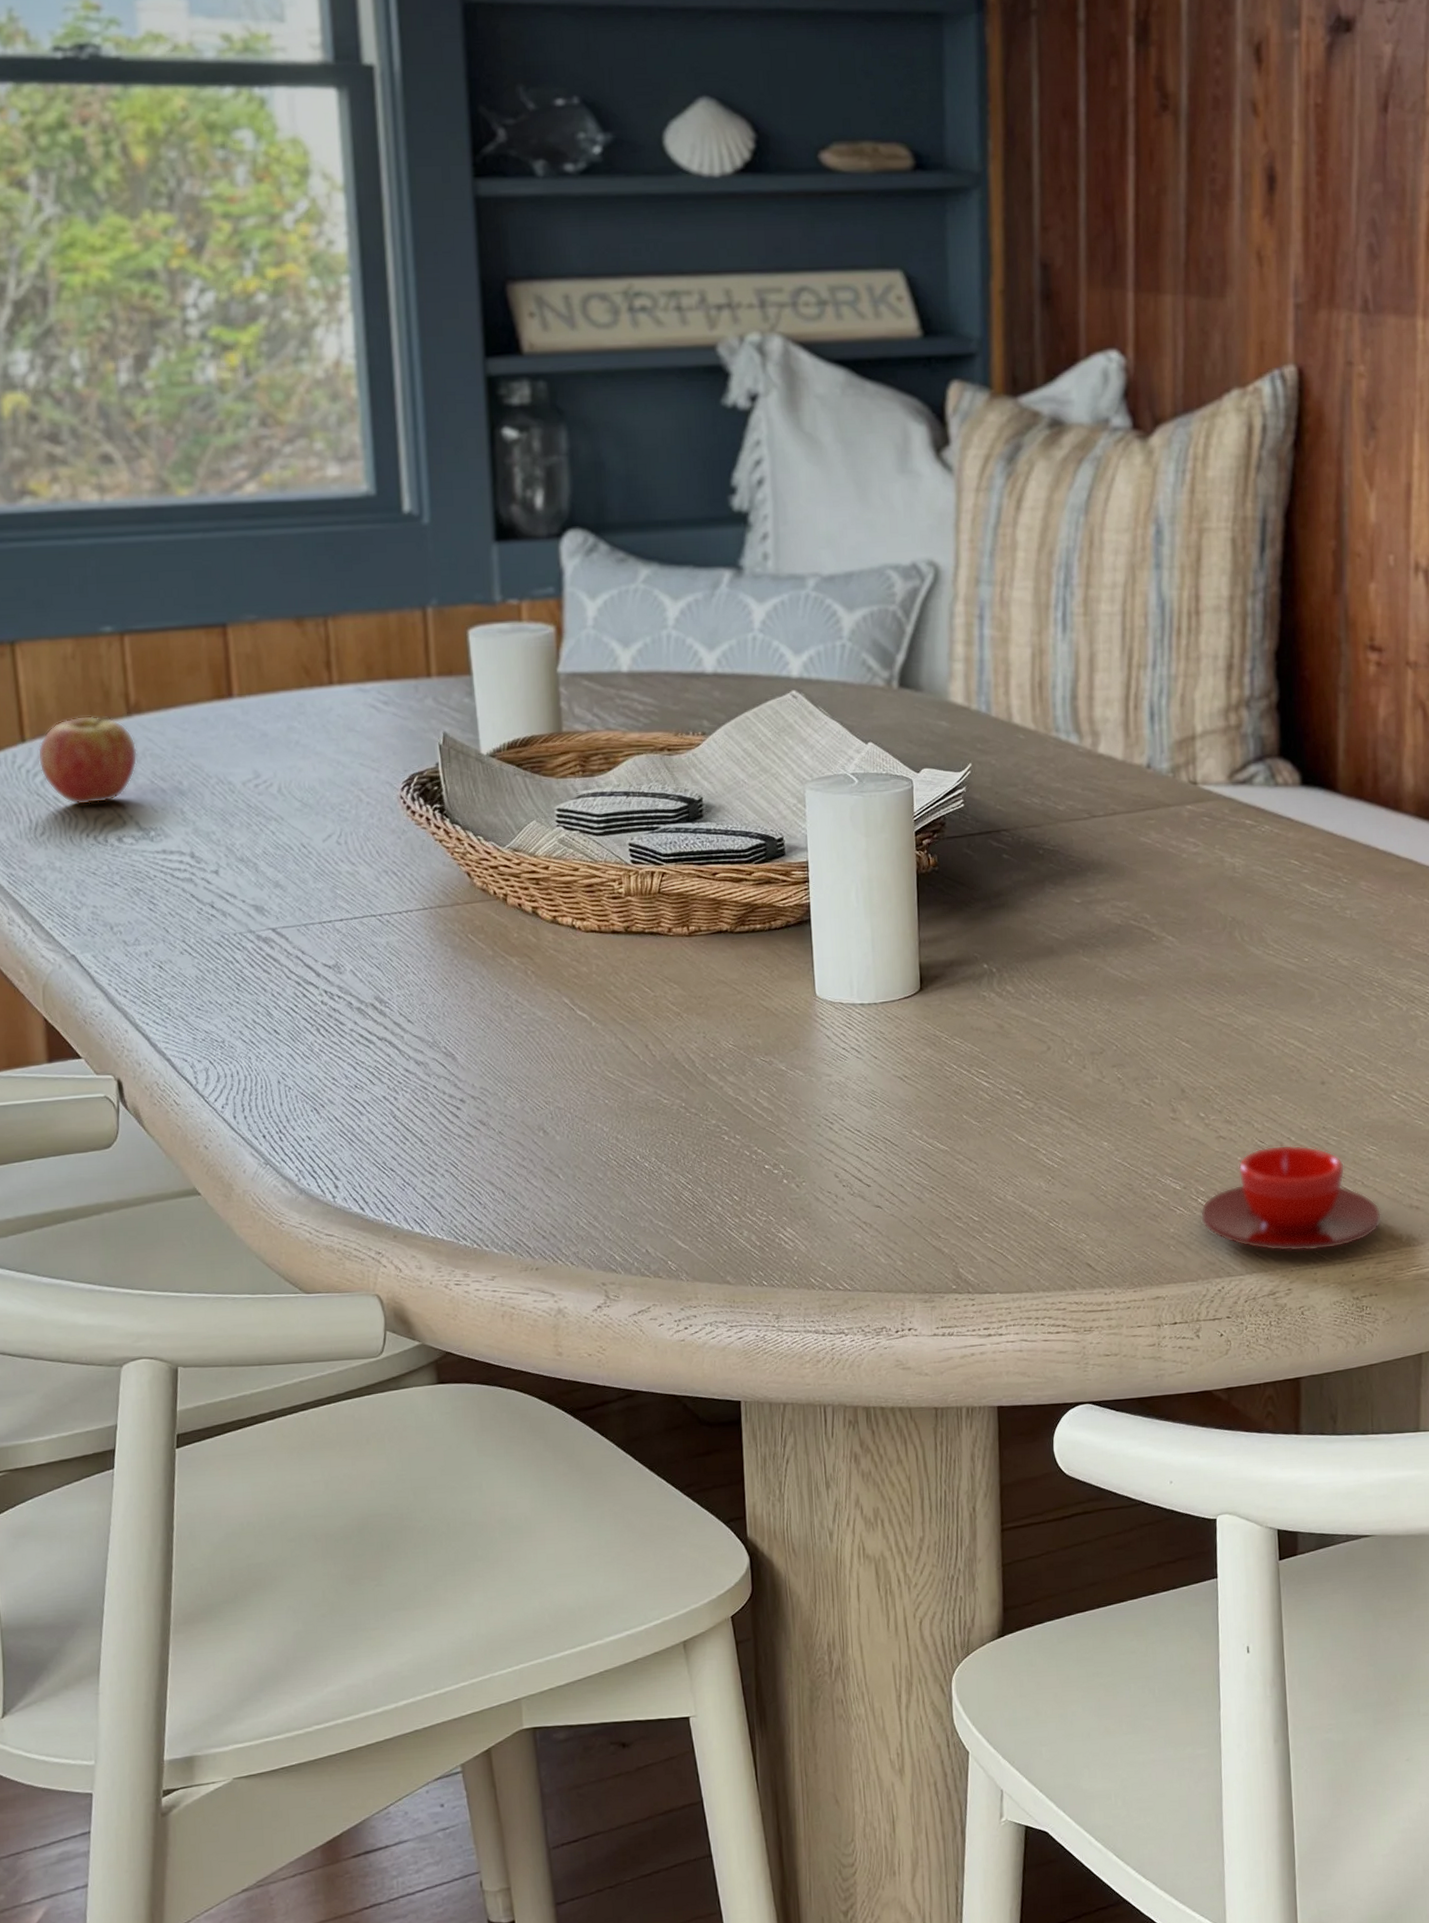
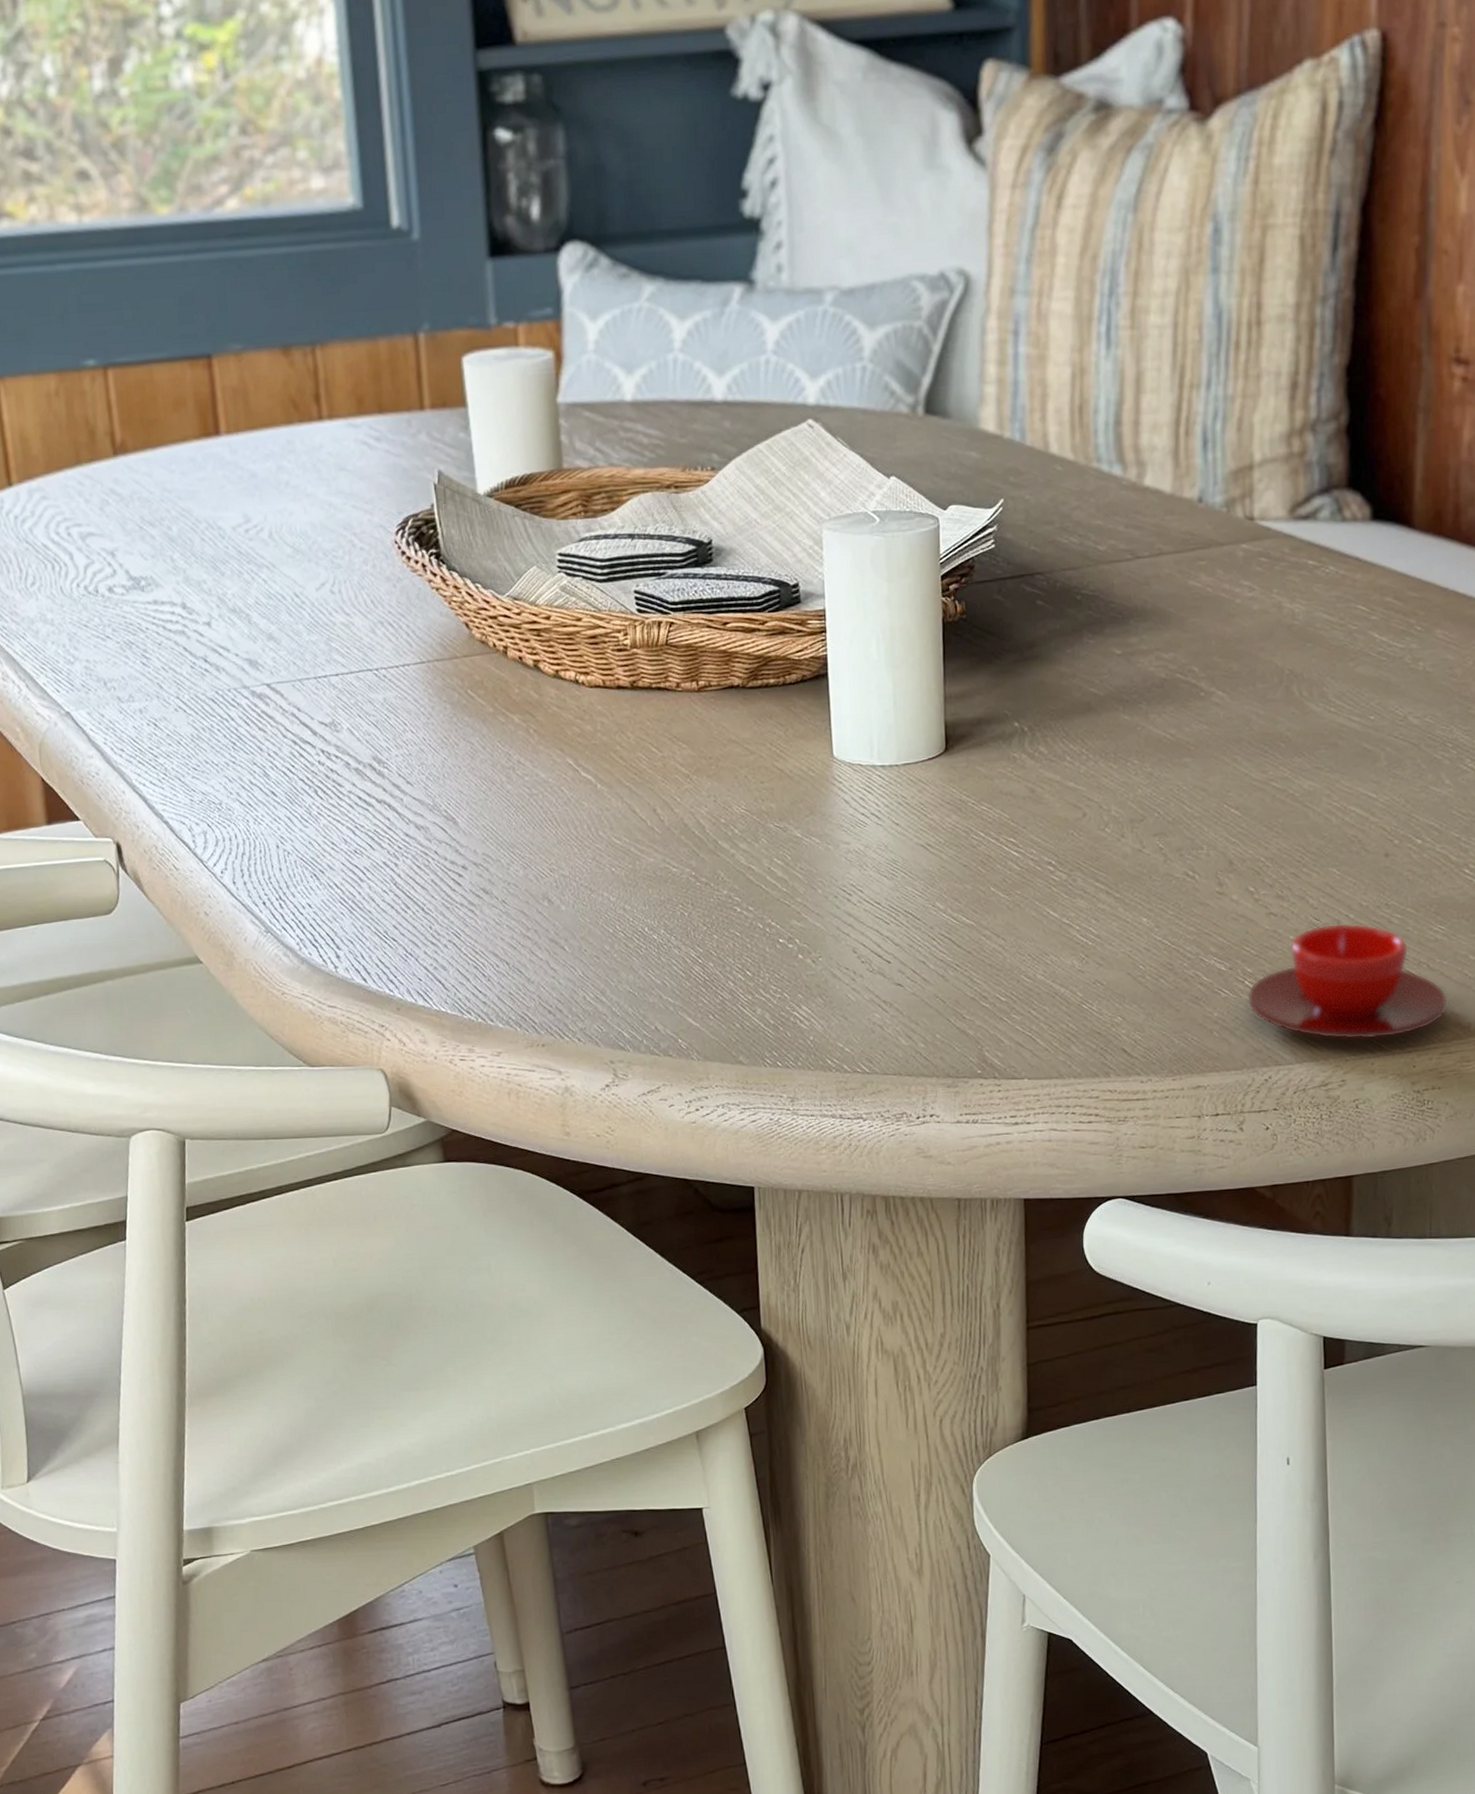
fruit: present [37,715,138,805] -> none [25,456,126,553]

